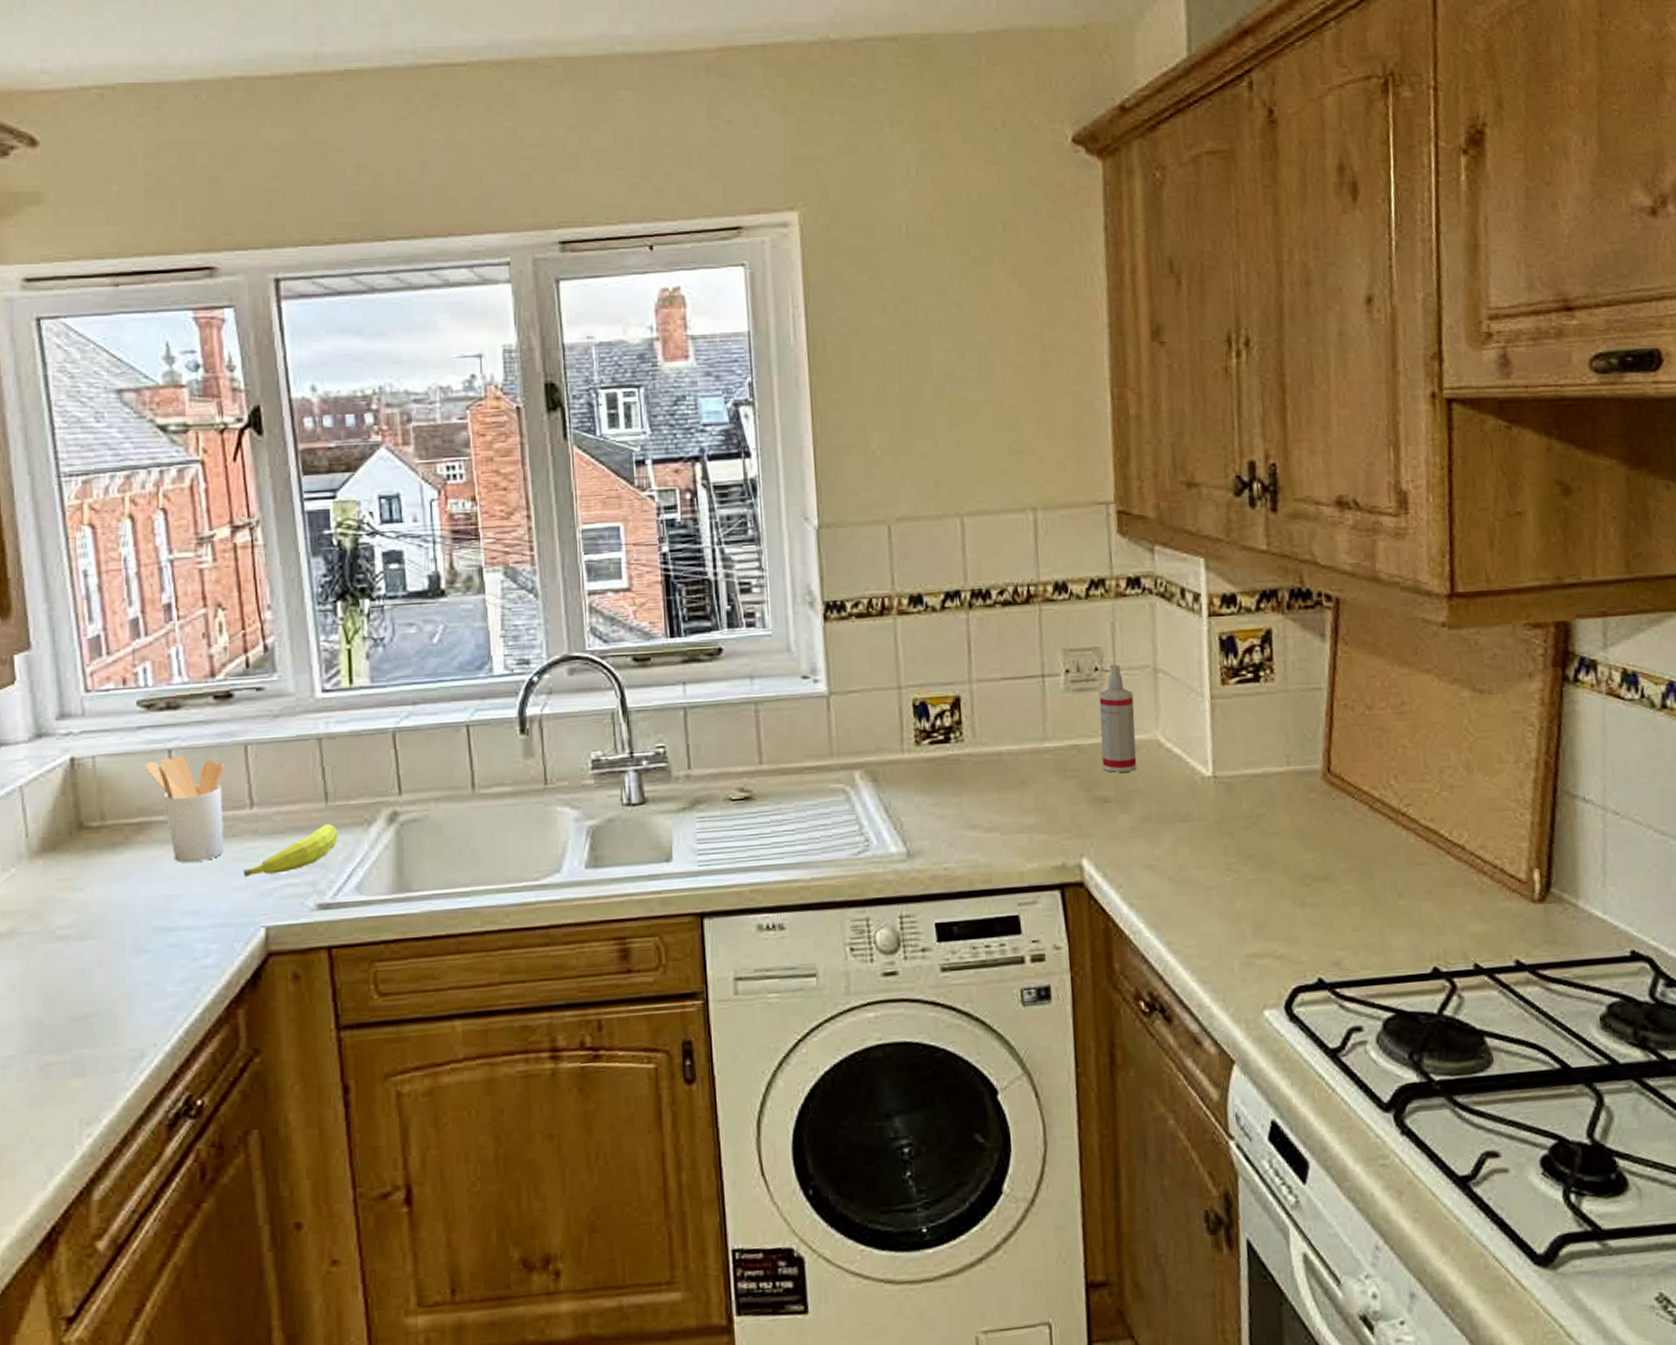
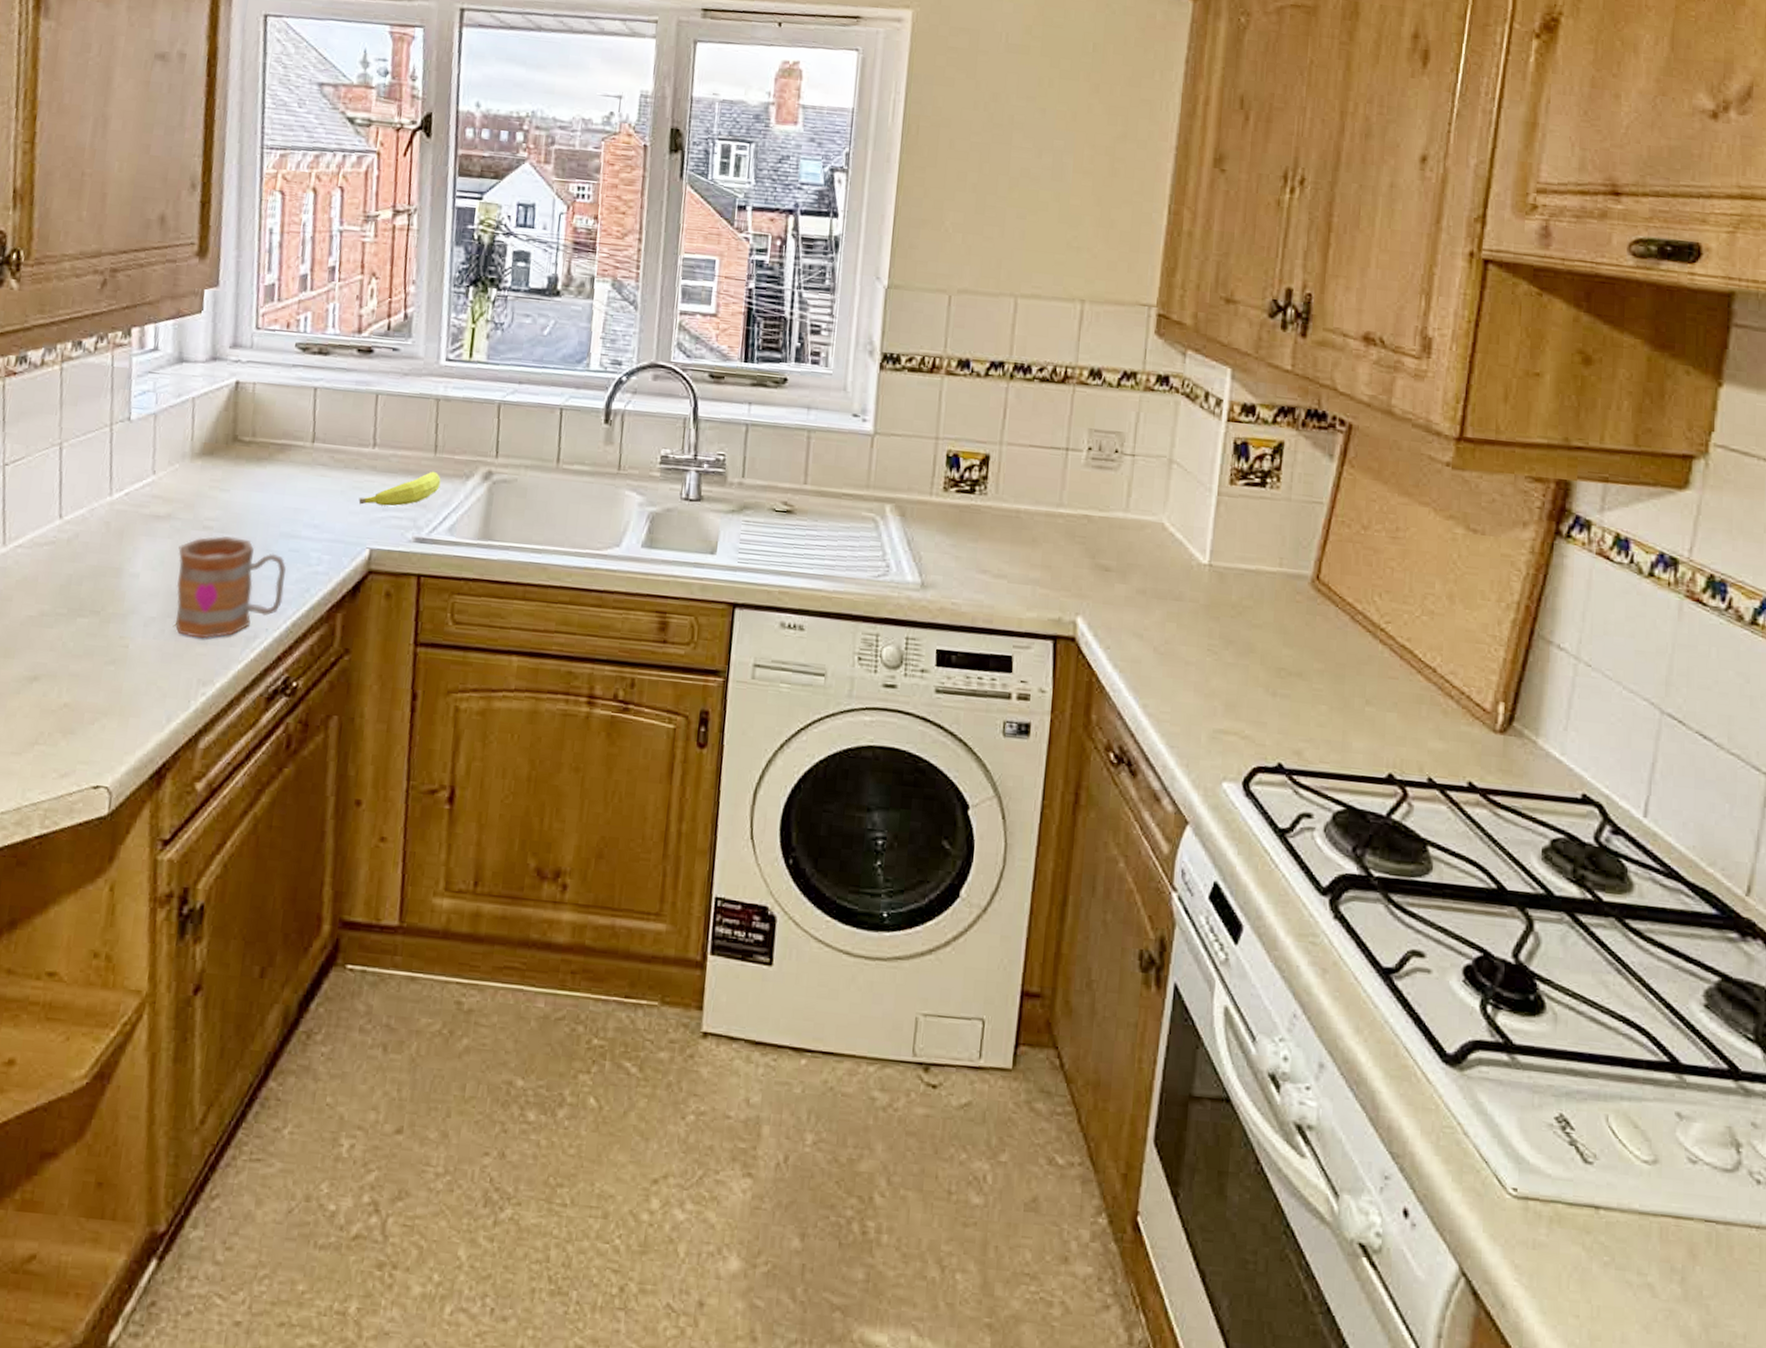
mug: none [31,942,169,1071] -> present [175,536,287,639]
utensil holder: present [146,756,224,864] -> none [294,393,357,485]
spray bottle: present [1098,664,1137,773] -> none [1109,449,1147,547]

